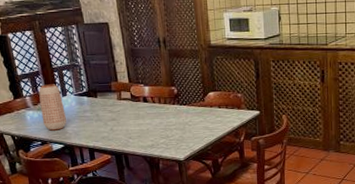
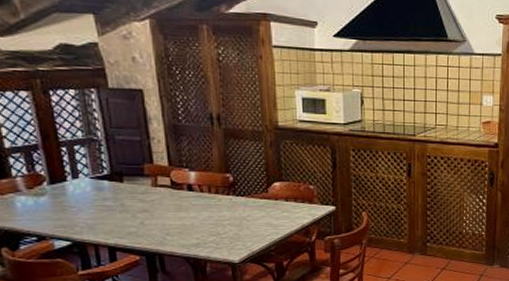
vase: present [38,84,67,131] -> none [36,162,77,223]

